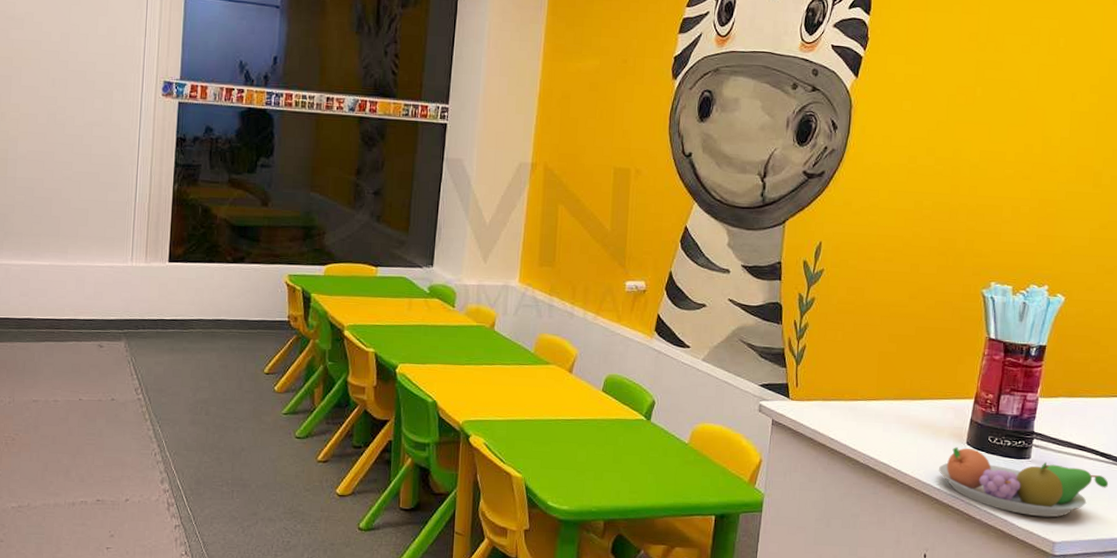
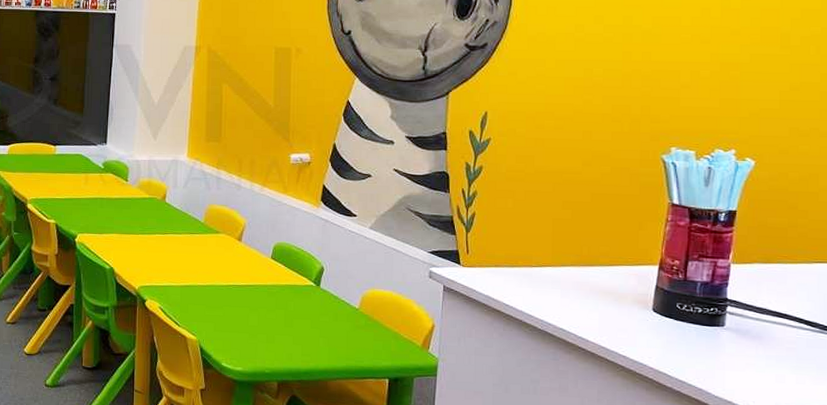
fruit bowl: present [938,447,1109,518] -> none [622,314,816,387]

